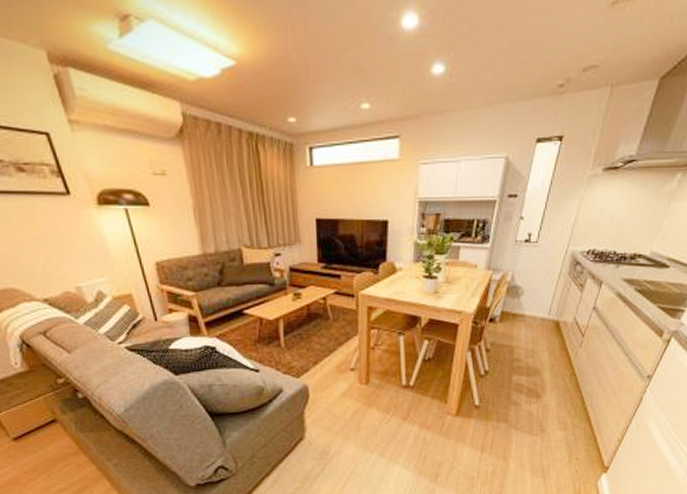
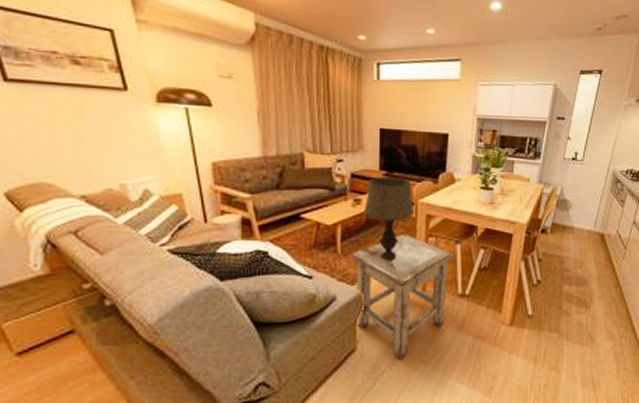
stool: none [295,326,398,447] -> present [352,233,454,359]
table lamp: none [304,268,355,354] -> present [363,176,414,261]

